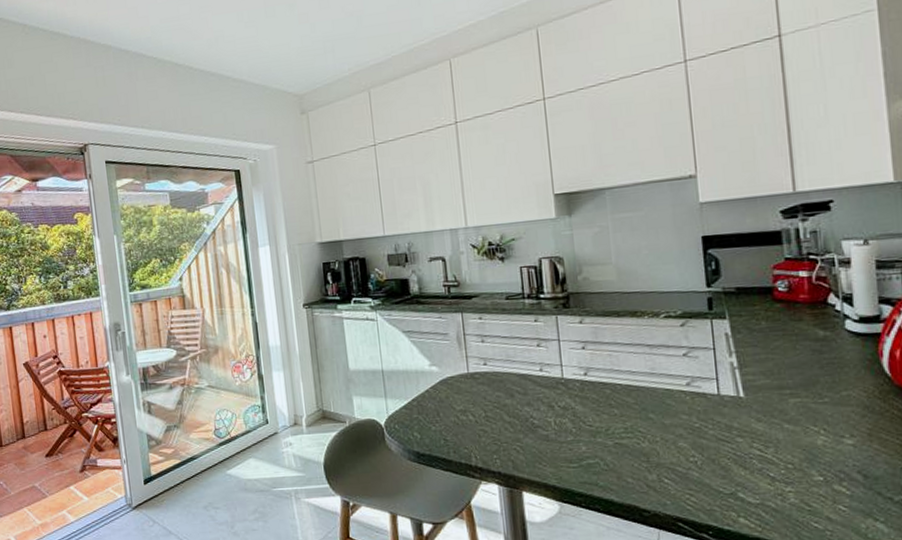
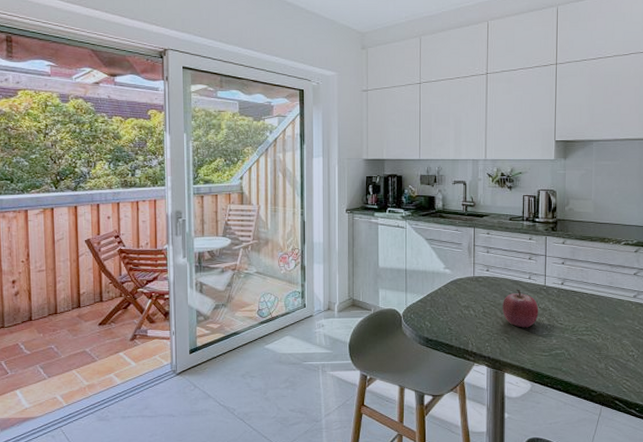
fruit: none [509,384,559,434] -> present [502,289,539,328]

